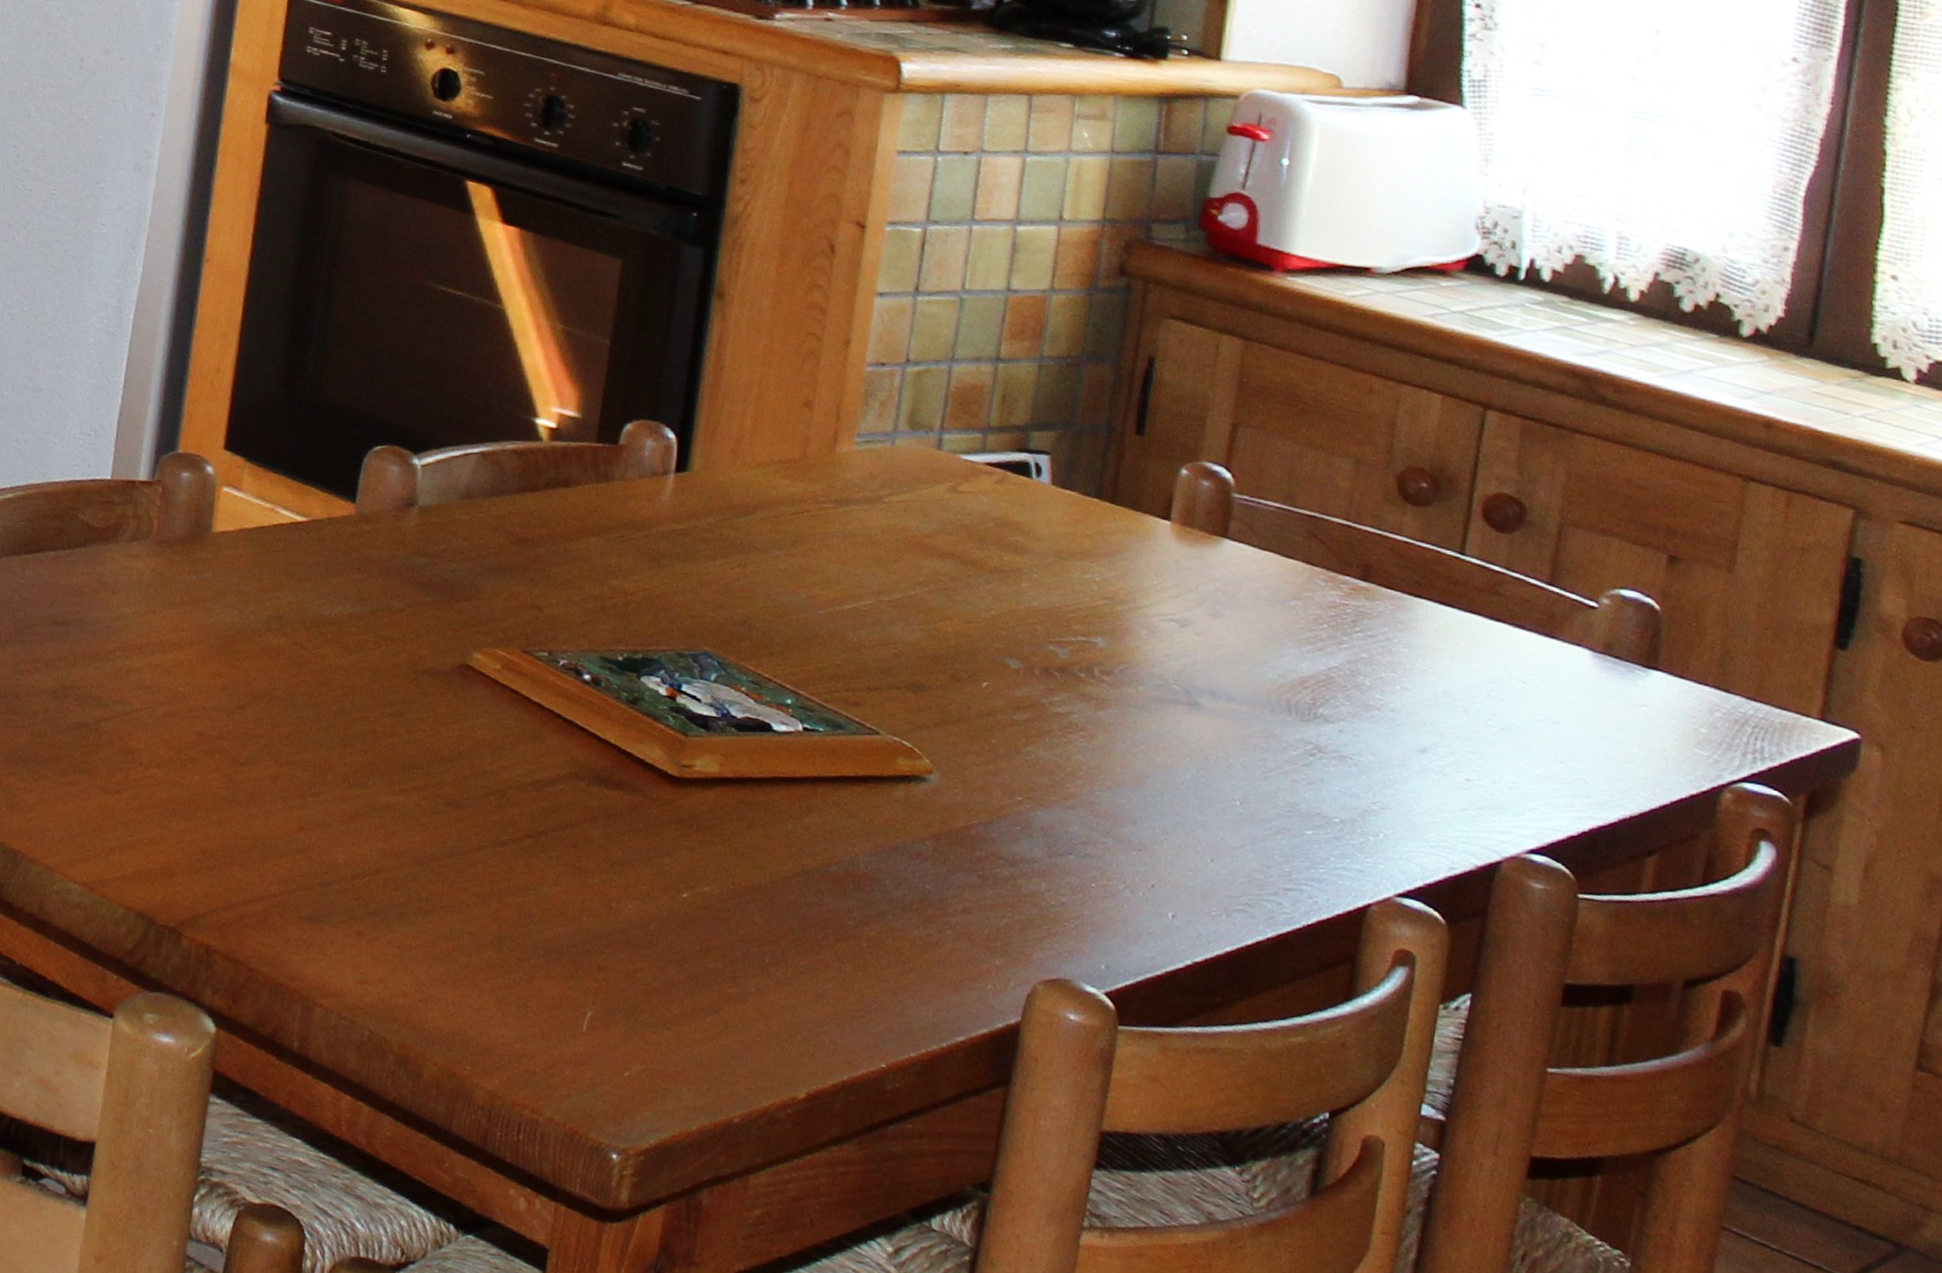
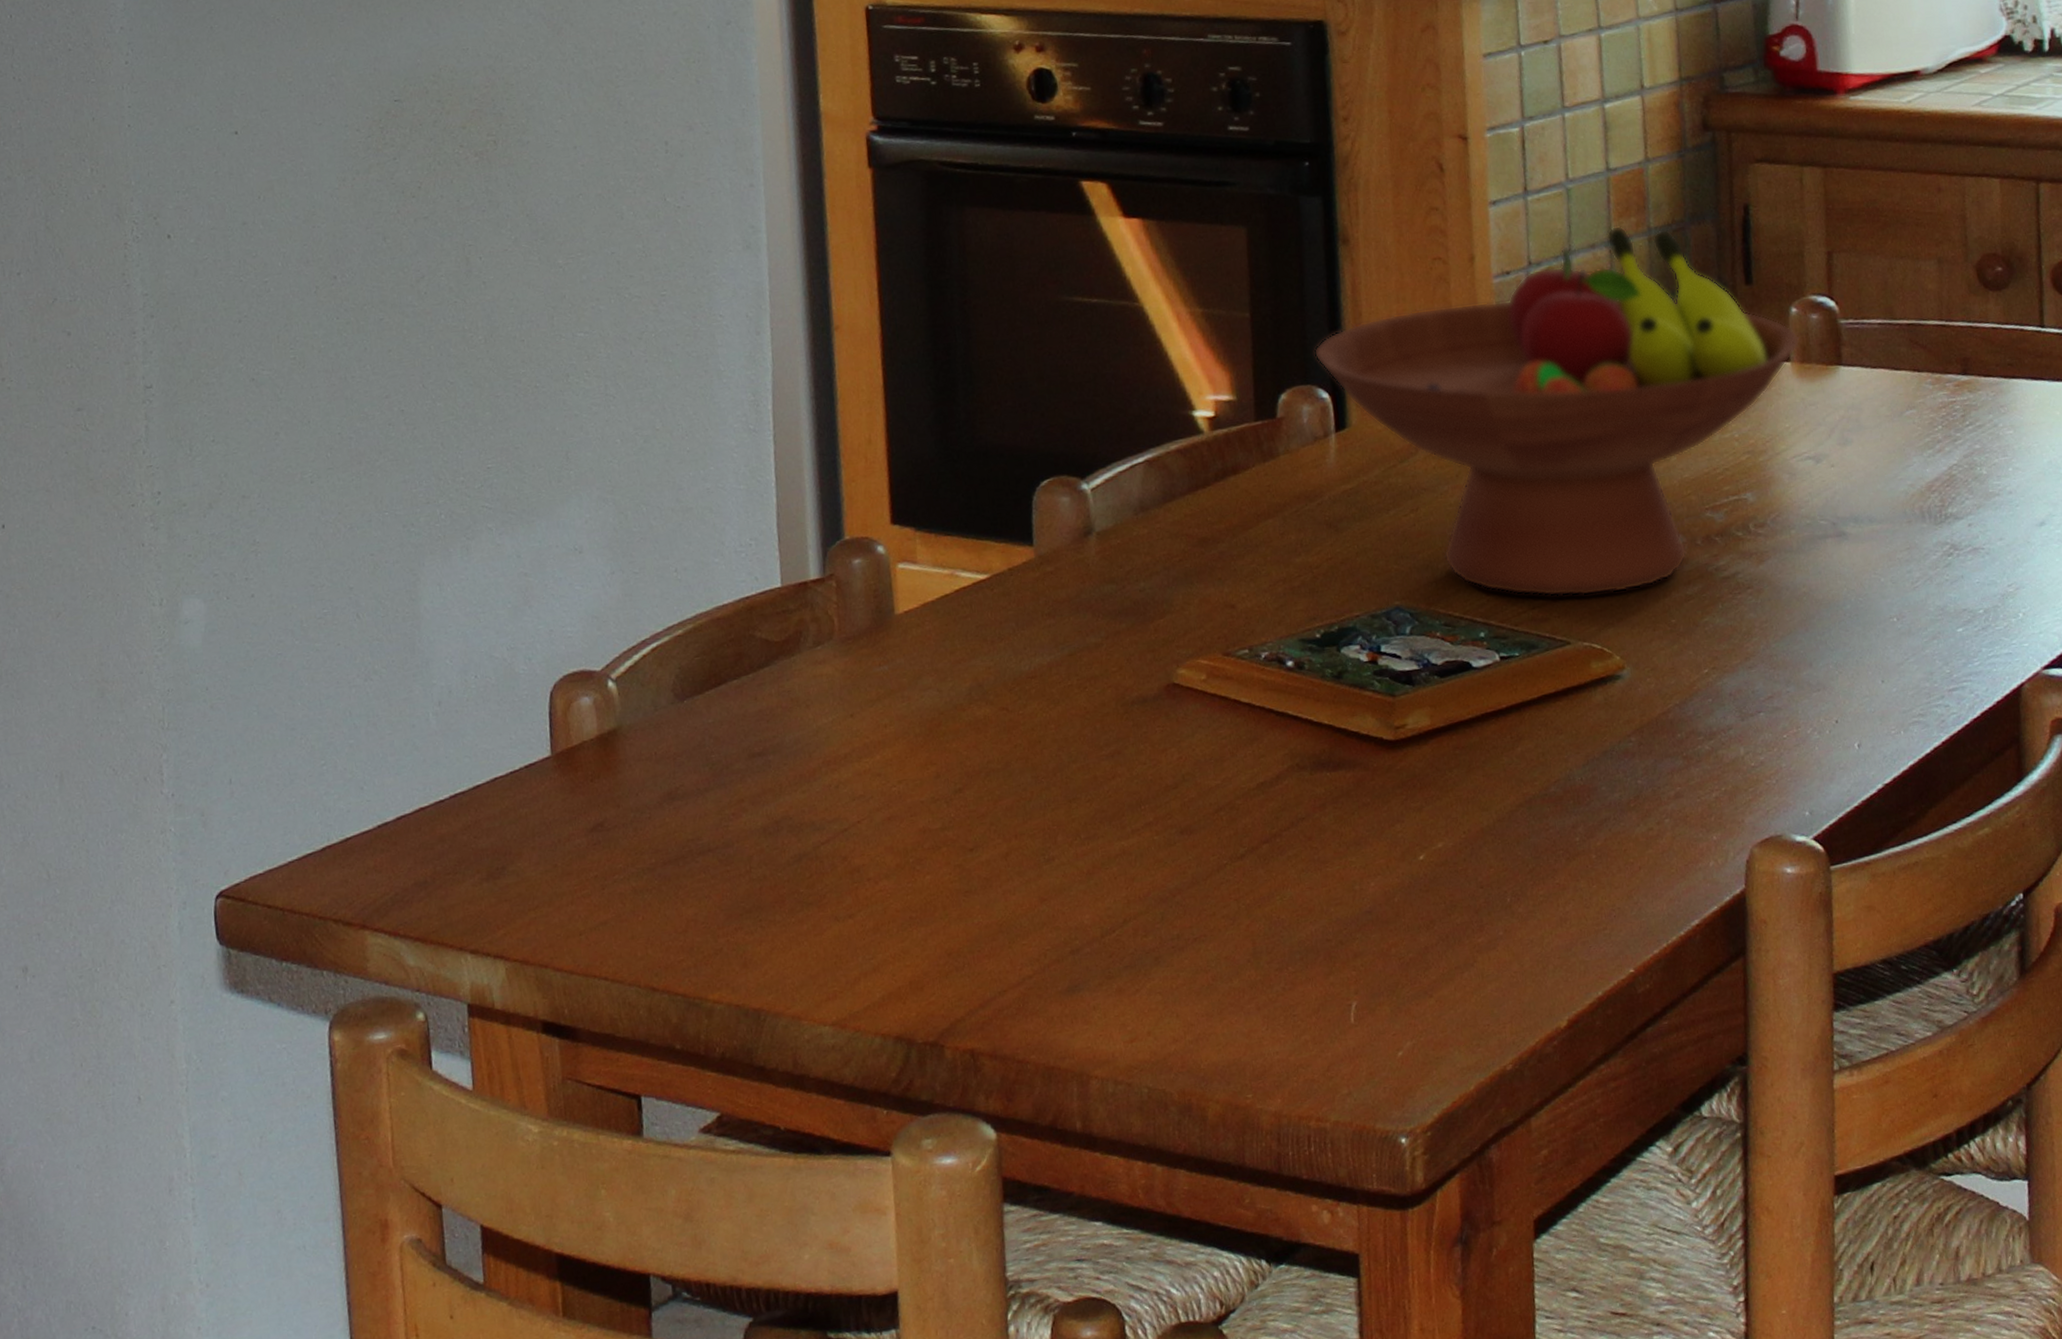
fruit bowl: none [667,345,1185,701] -> present [1314,225,1800,597]

